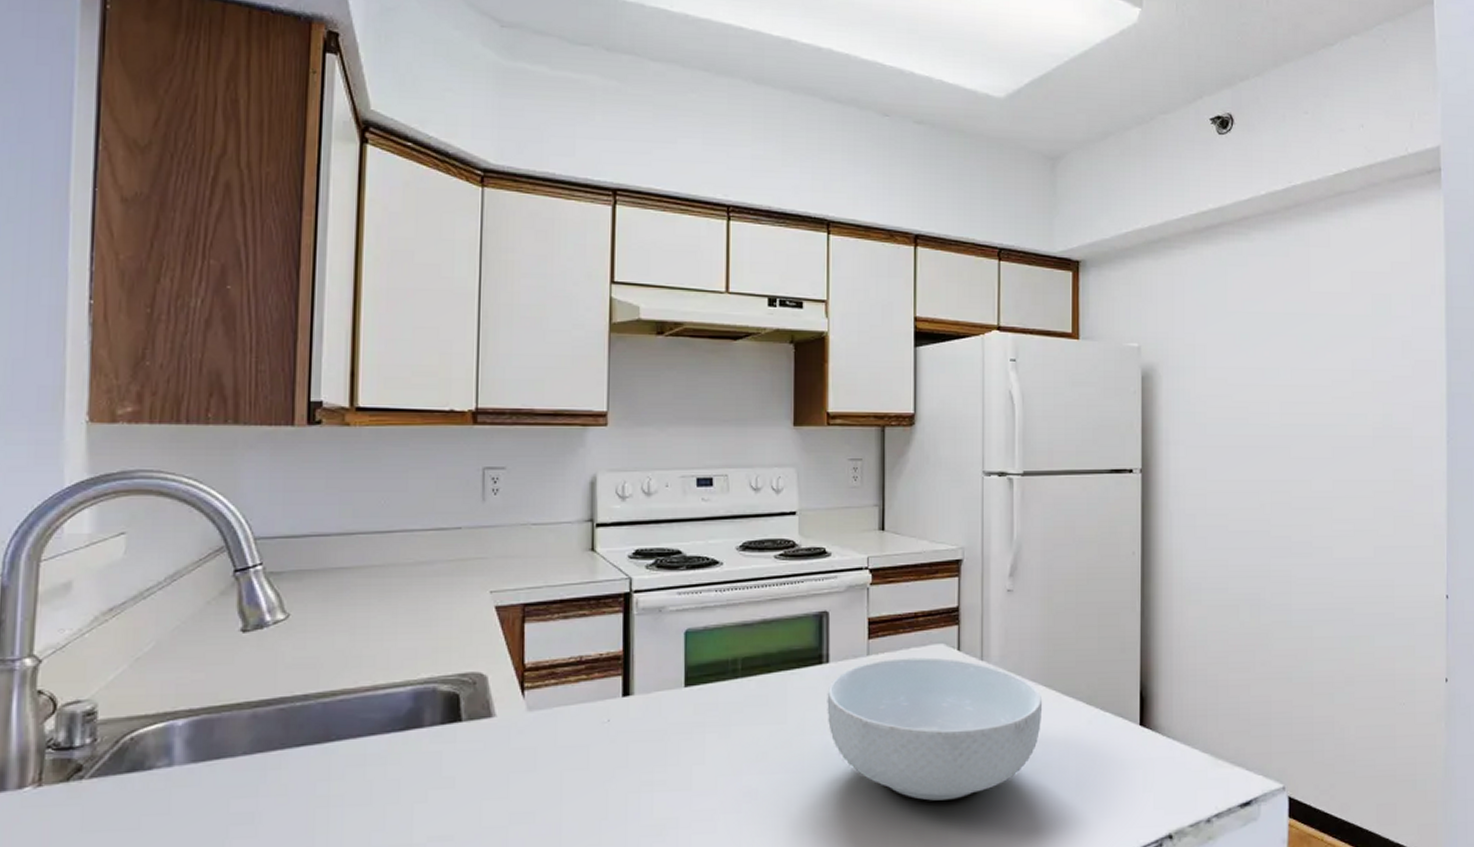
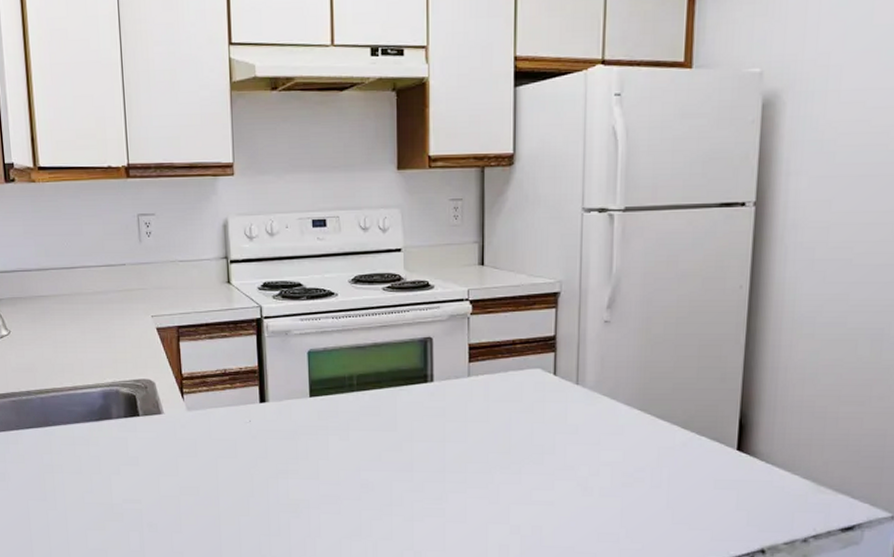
cereal bowl: present [827,657,1043,801] -> none [432,380,637,503]

